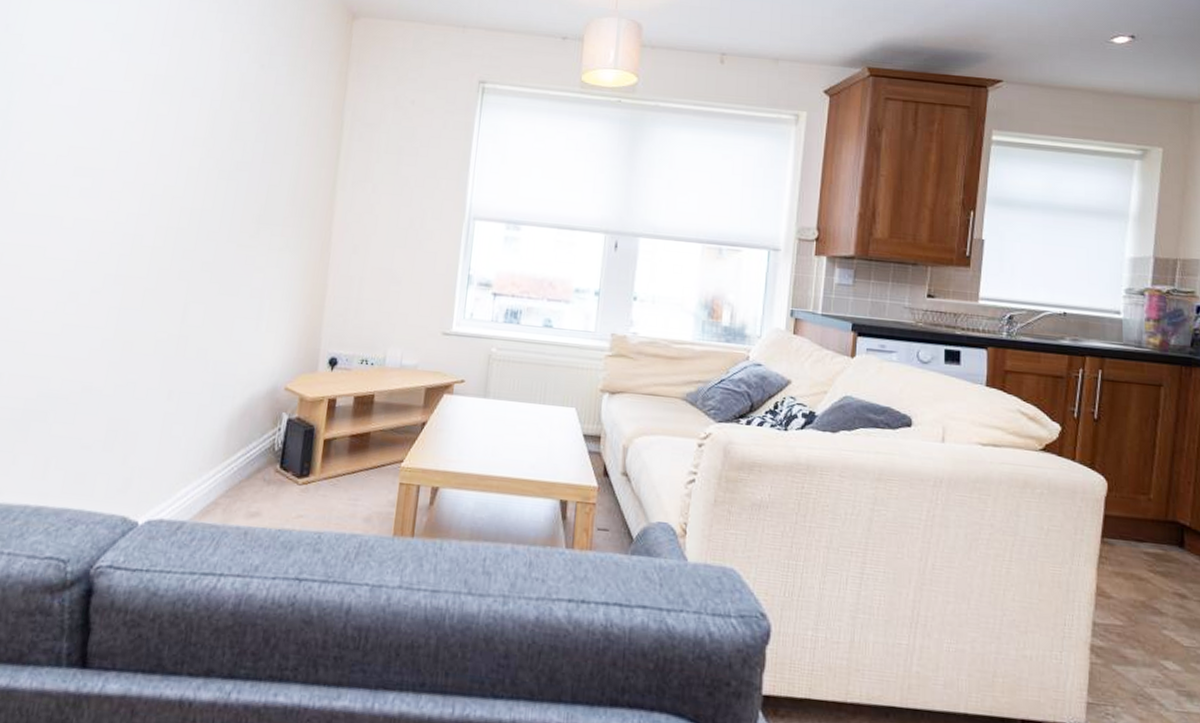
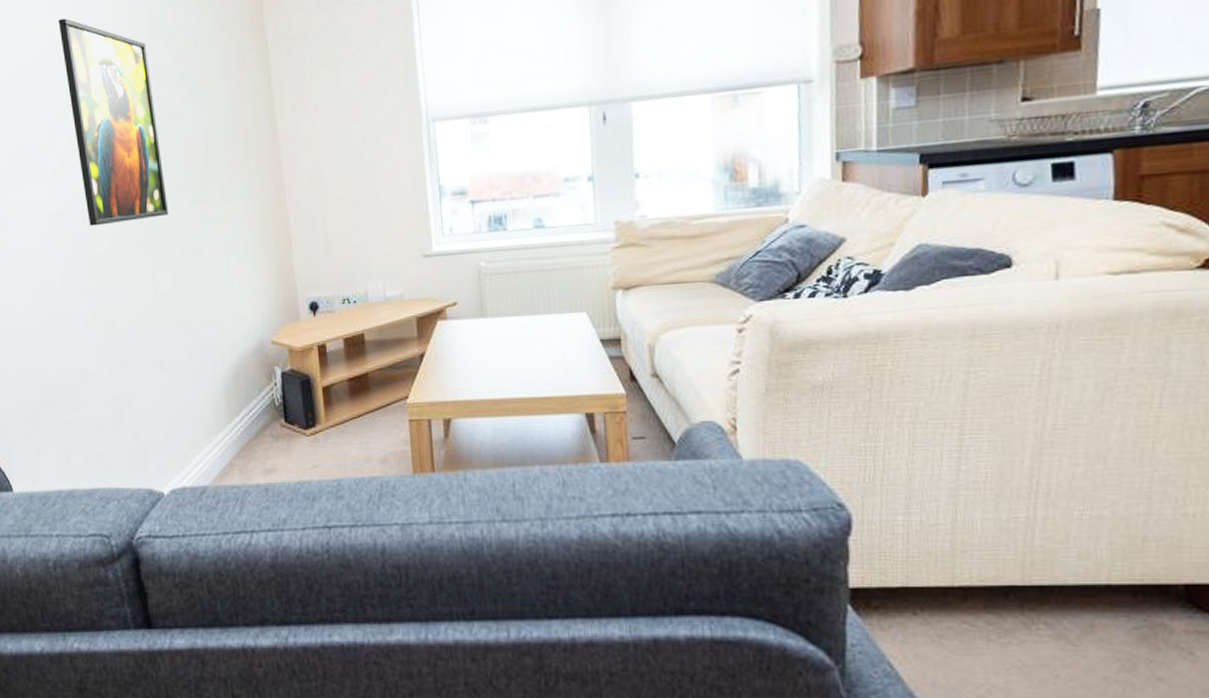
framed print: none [133,61,232,254] -> present [58,18,169,227]

